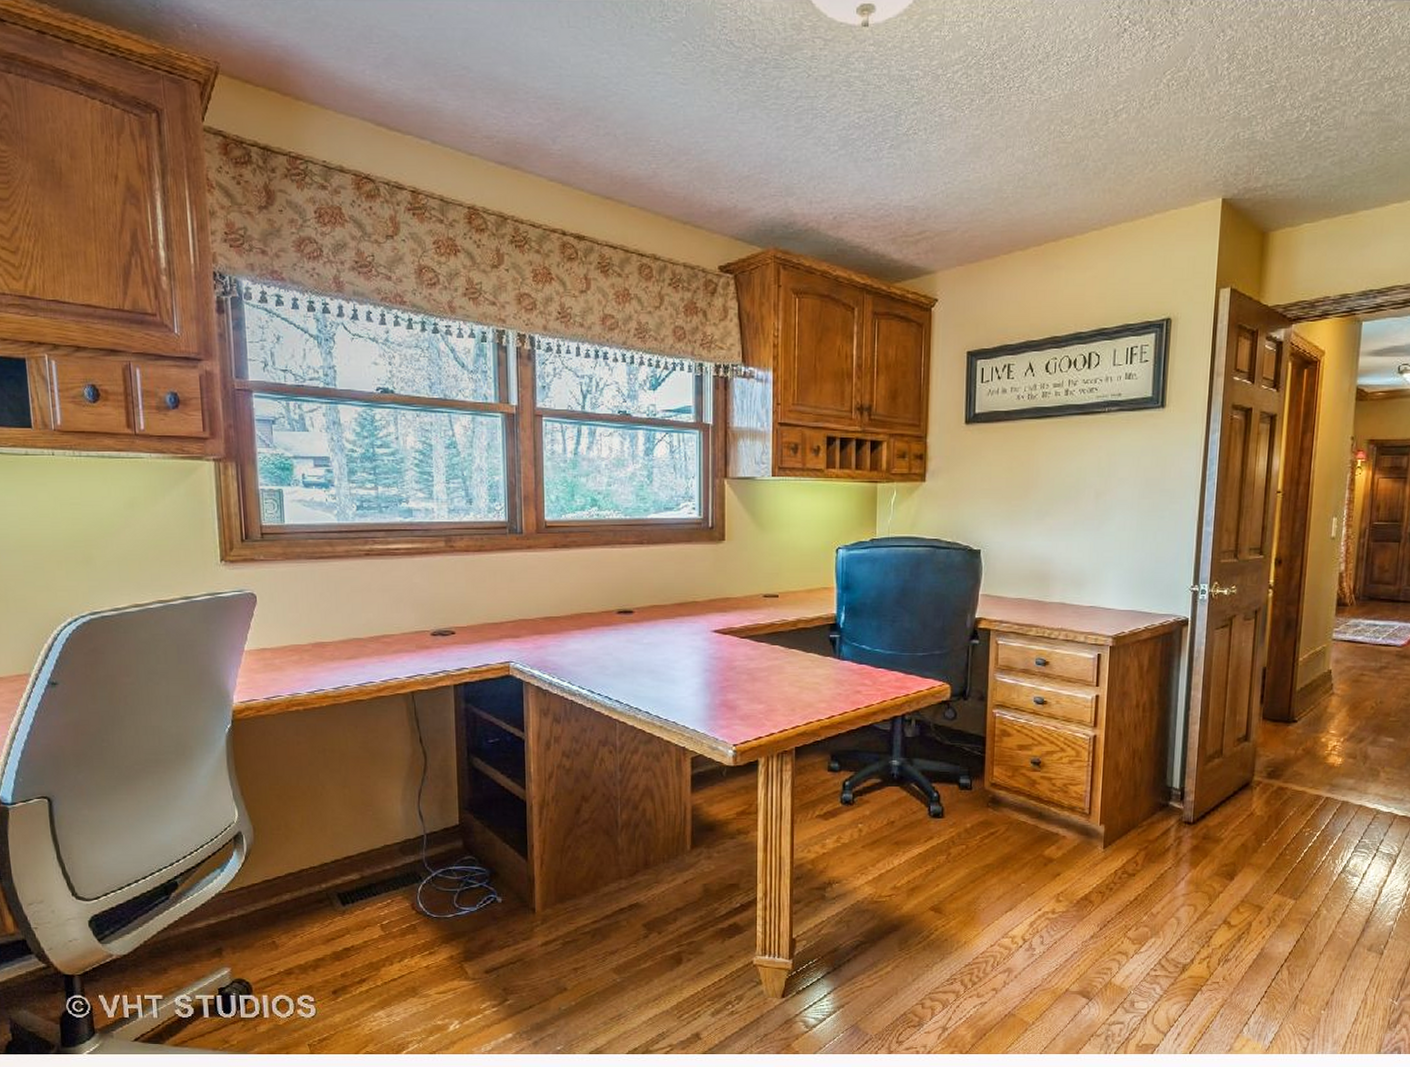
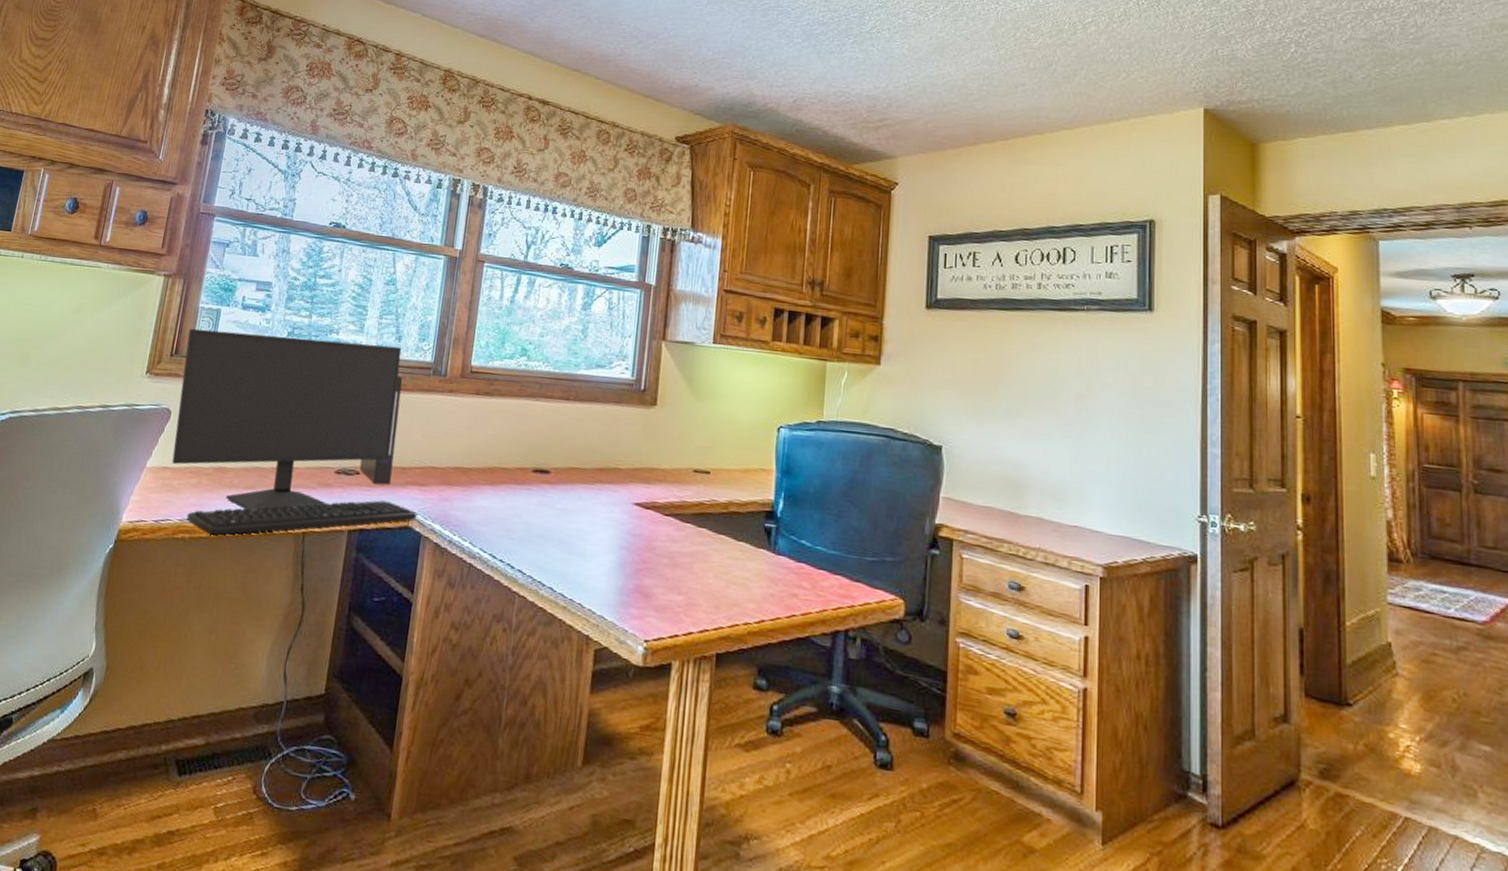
computer monitor: none [254,509,481,678] -> present [171,328,402,510]
computer keyboard: none [296,655,516,704] -> present [186,500,417,536]
binder: none [454,537,487,642] -> present [359,375,403,486]

